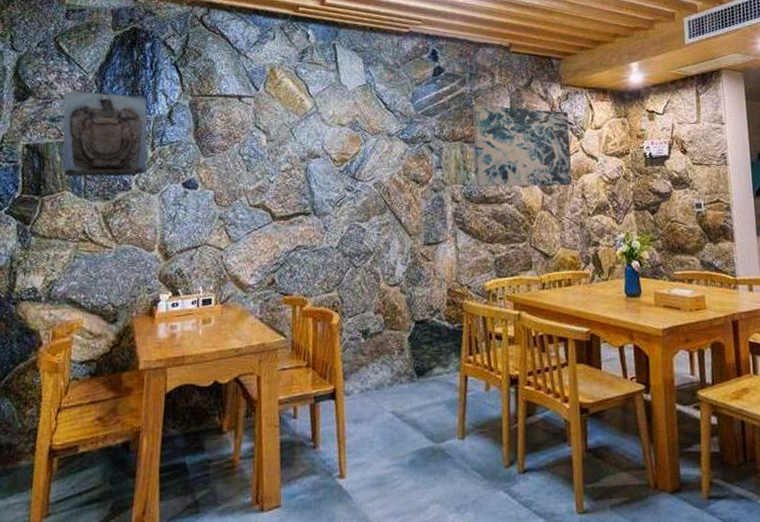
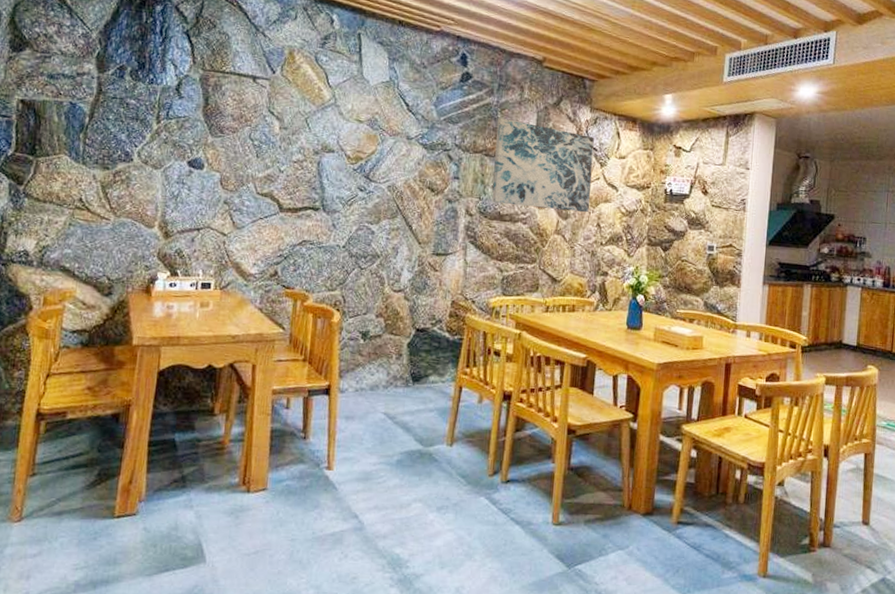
wall sculpture: present [62,91,147,177] -> none [60,47,154,148]

